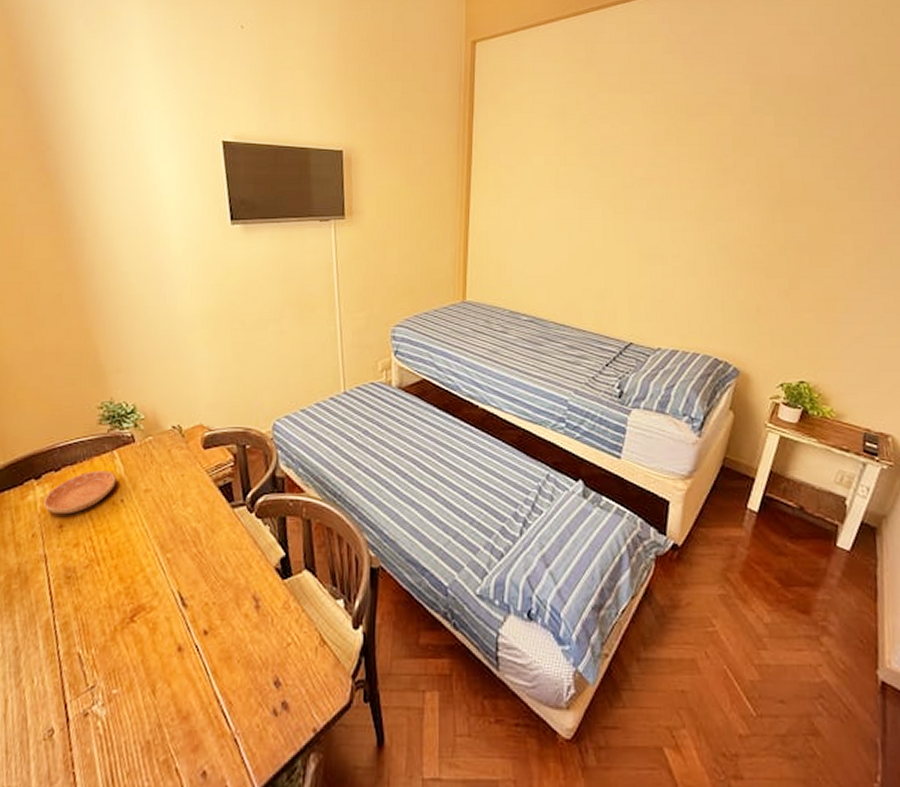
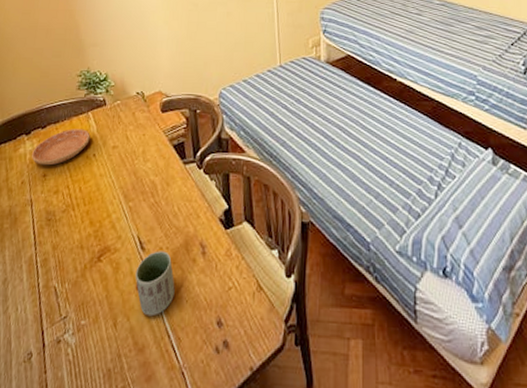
cup: none [176,607,224,680] -> present [135,251,175,317]

